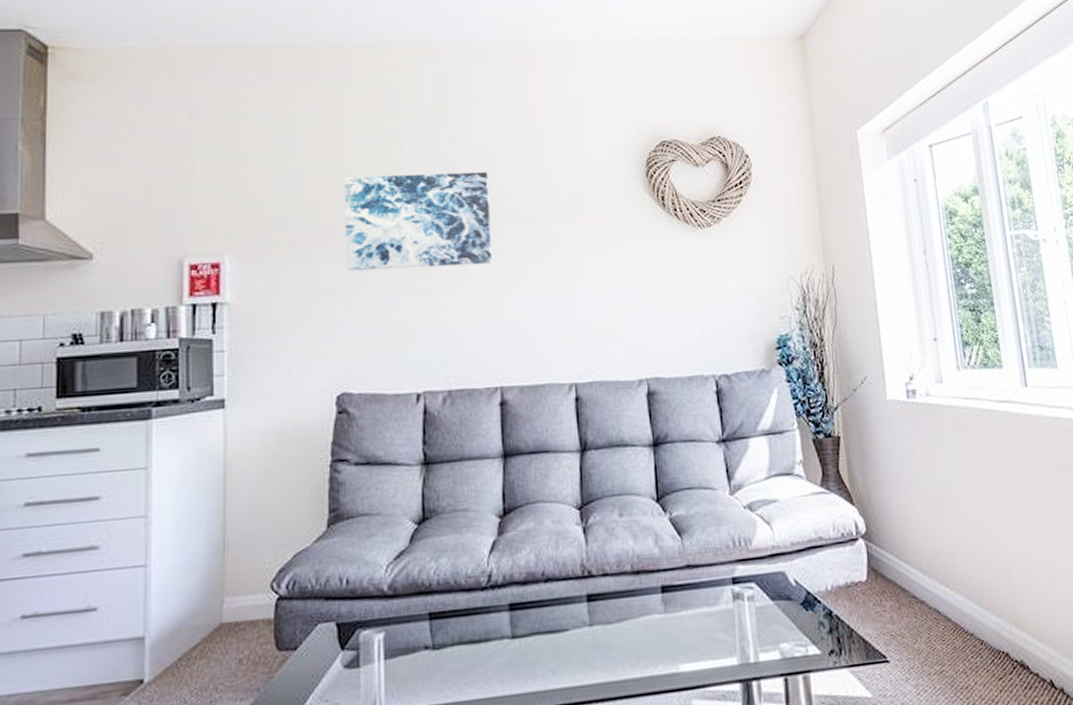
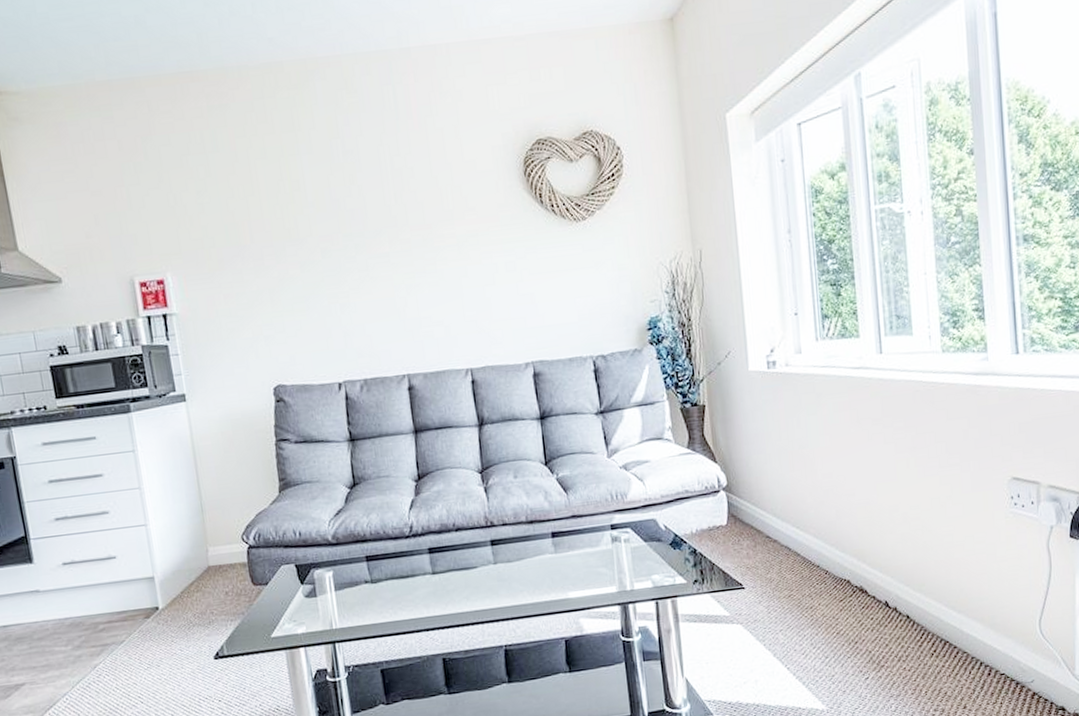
wall art: present [344,171,492,272] -> none [256,181,391,281]

